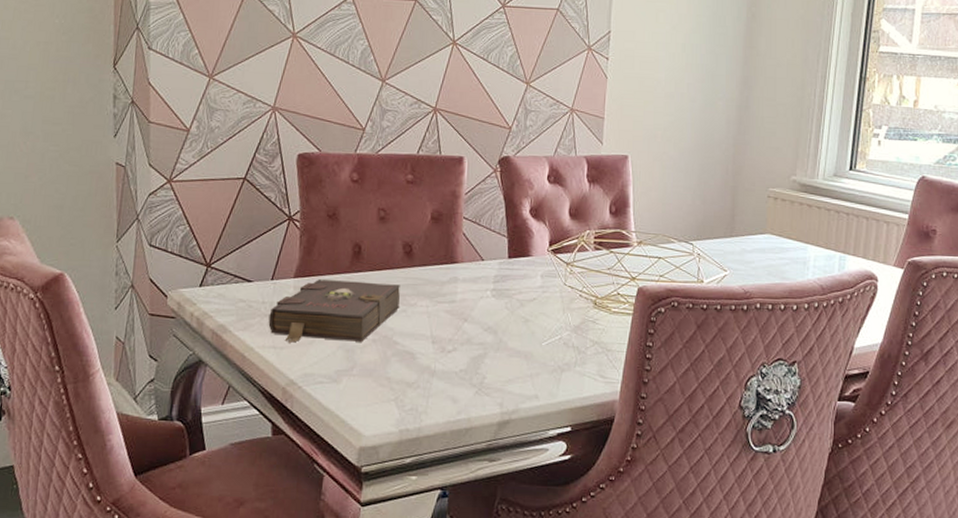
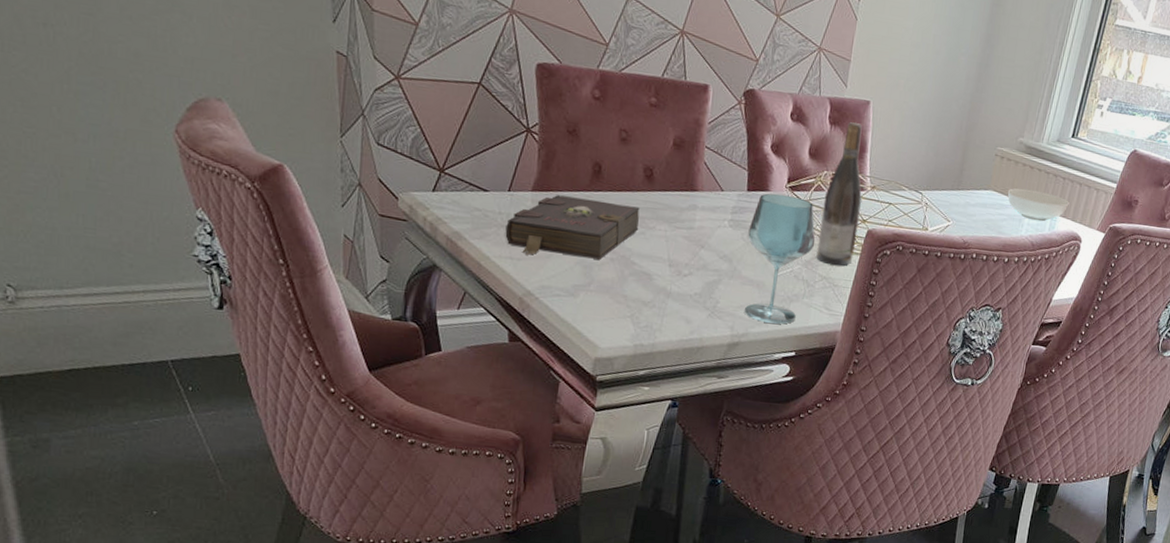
wine glass: none [512,258,583,397] -> present [745,193,816,324]
wine bottle: none [585,178,629,328] -> present [816,122,862,266]
bowl: none [786,229,857,263] -> present [1007,188,1070,222]

